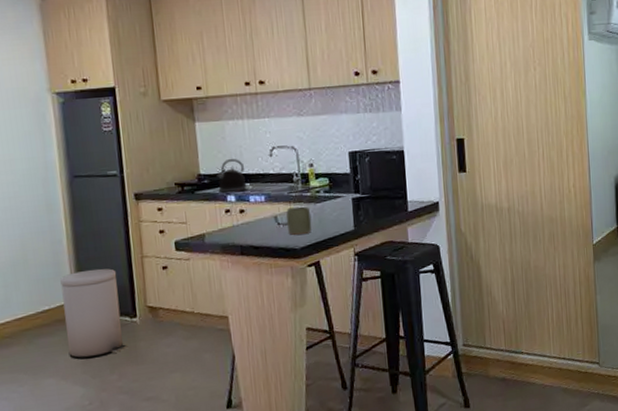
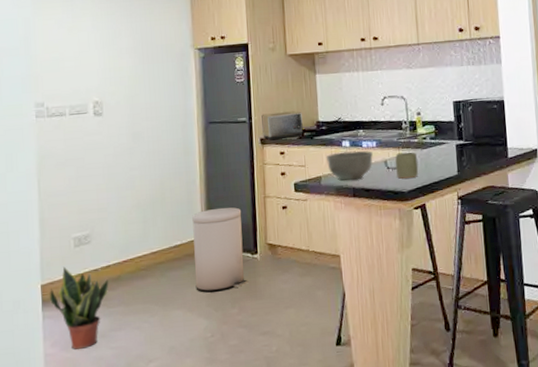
toaster: none [134,163,183,196] -> present [261,111,303,141]
bowl: none [210,205,262,238] -> present [326,150,373,181]
kettle: present [217,158,247,194] -> none [333,106,360,139]

